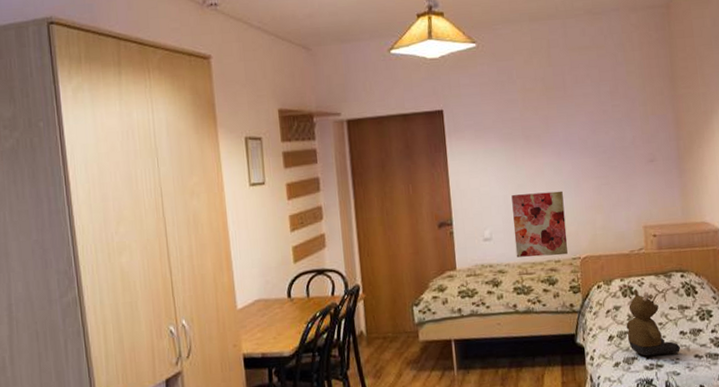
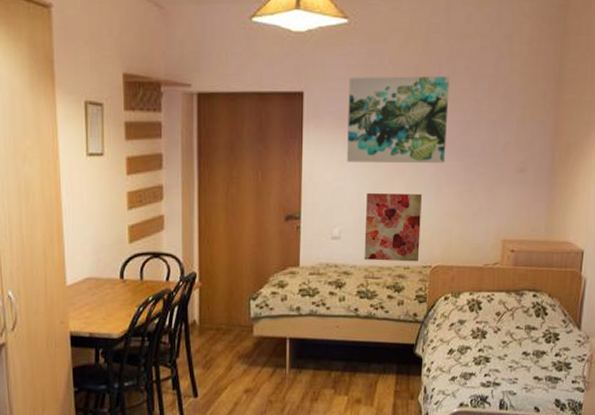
wall art: none [482,84,580,169] -> present [347,76,450,164]
bear: present [626,289,680,356] -> none [468,305,520,374]

